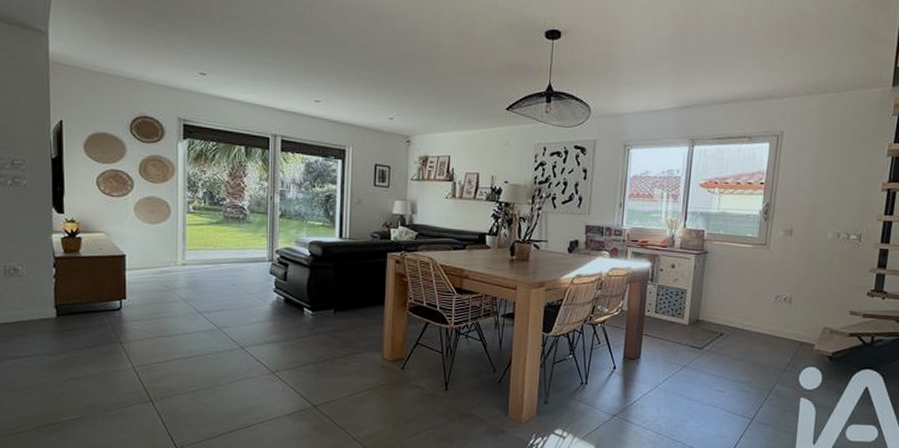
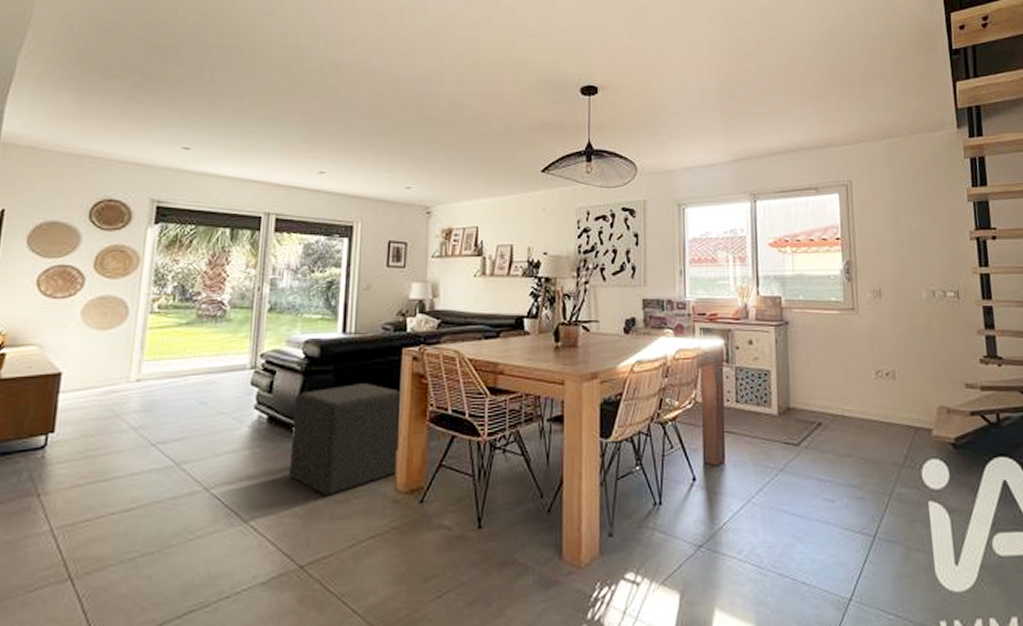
ottoman: none [302,278,388,359] -> present [288,383,403,496]

